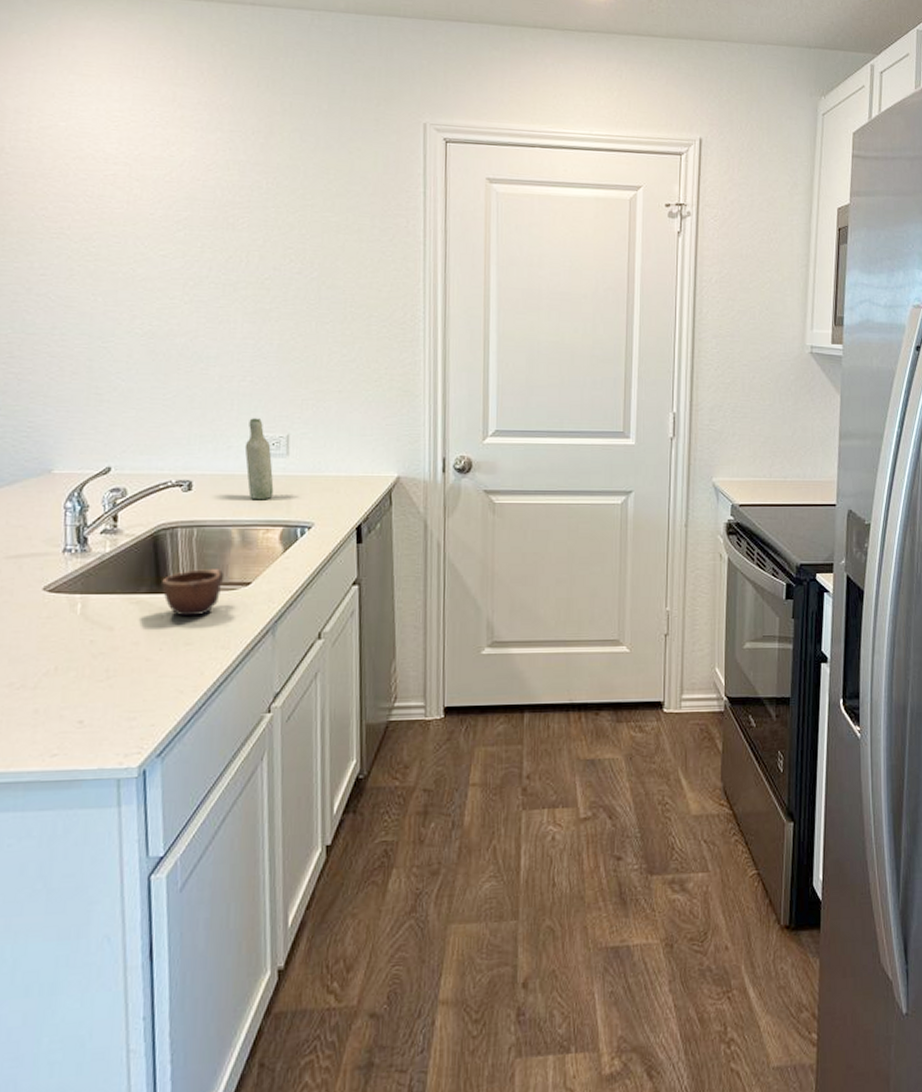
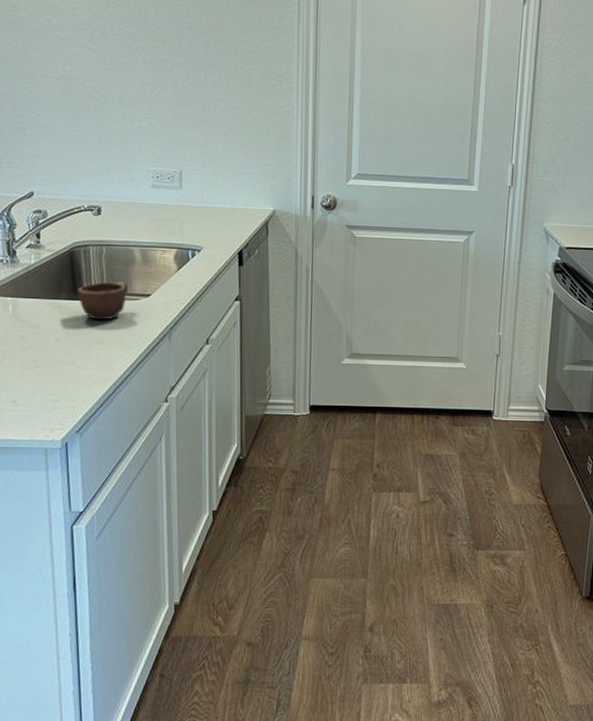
bottle: present [244,418,274,500] -> none [144,155,169,226]

